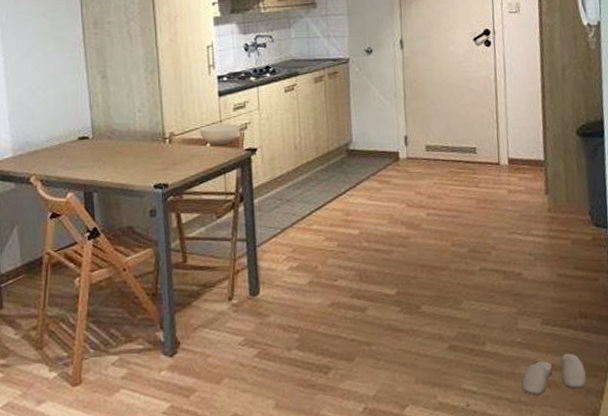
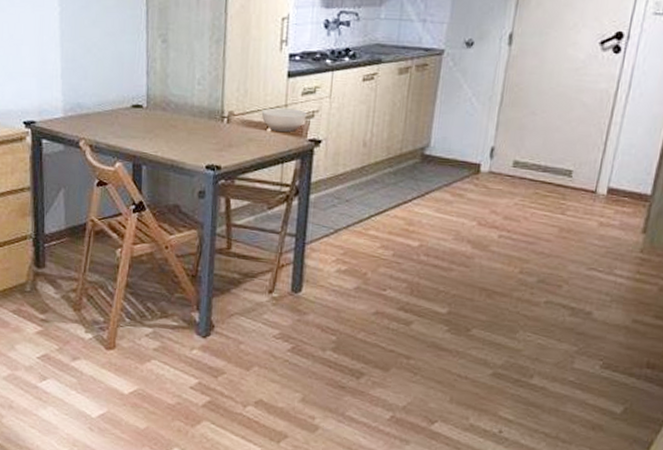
slippers: present [522,353,587,396] -> none [563,400,638,437]

